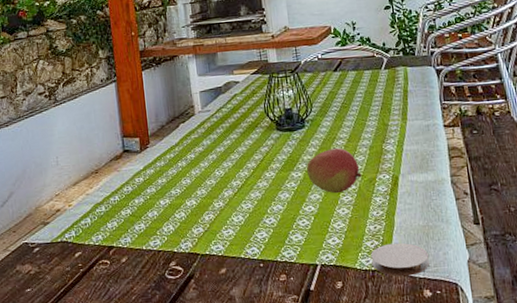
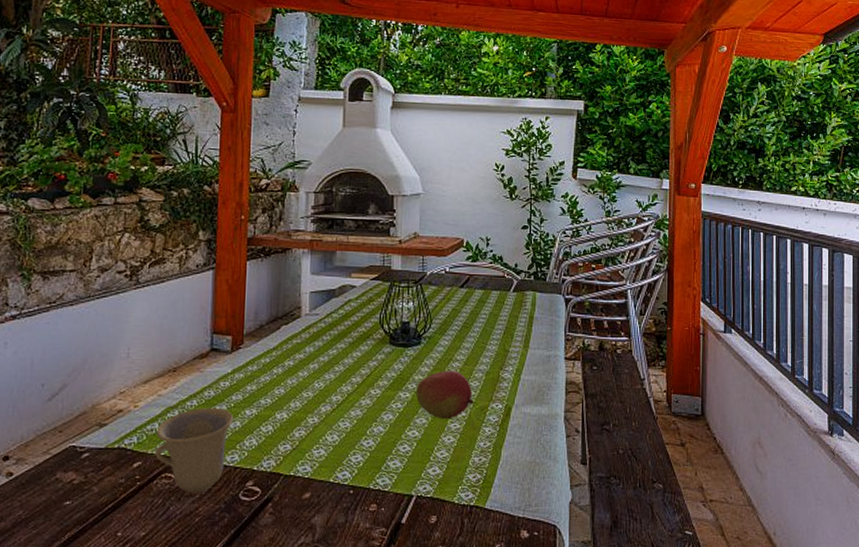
cup: none [89,200,152,276] -> present [155,408,234,493]
coaster: present [371,242,431,277] -> none [471,478,532,515]

